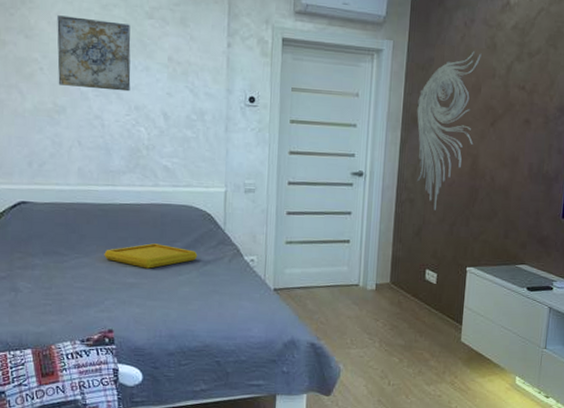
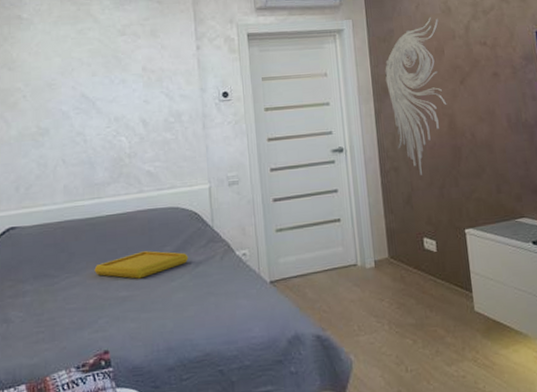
wall art: present [57,15,131,92] -> none [37,43,109,109]

